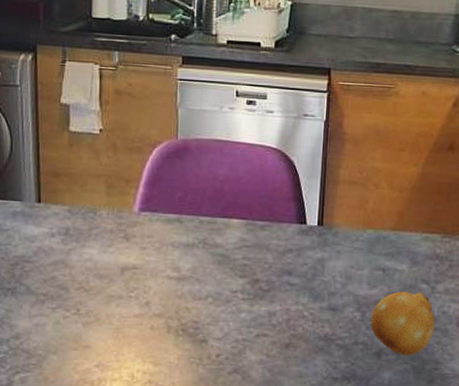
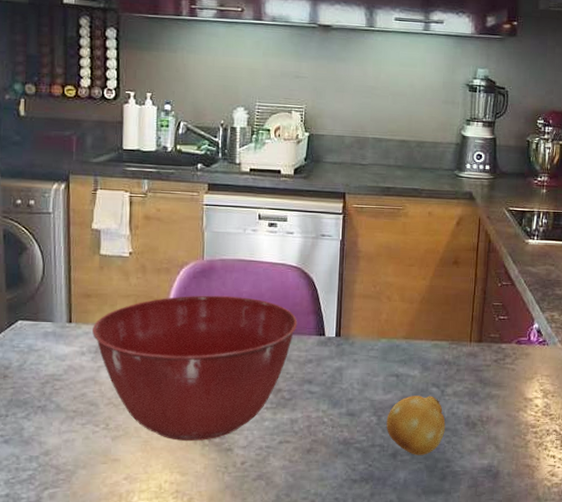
mixing bowl: none [62,177,277,330] -> present [92,295,298,441]

